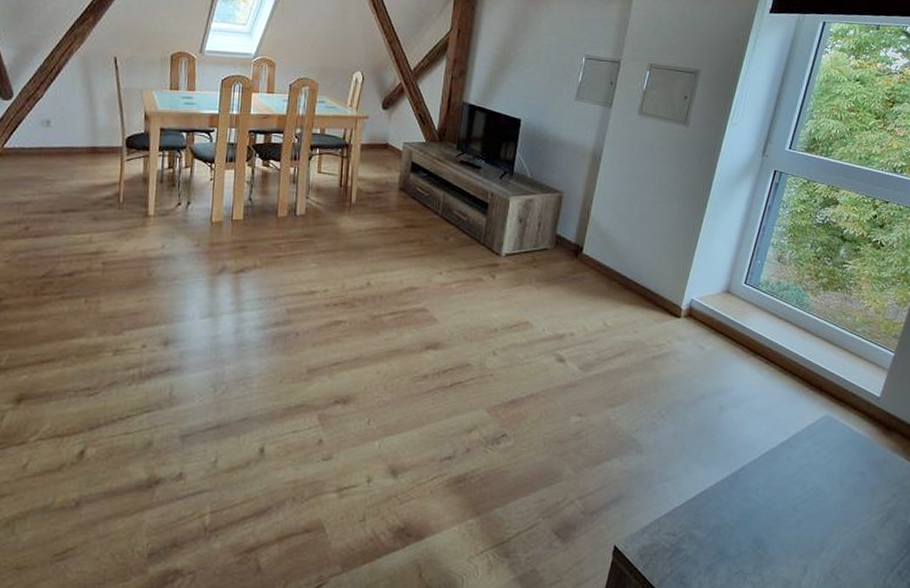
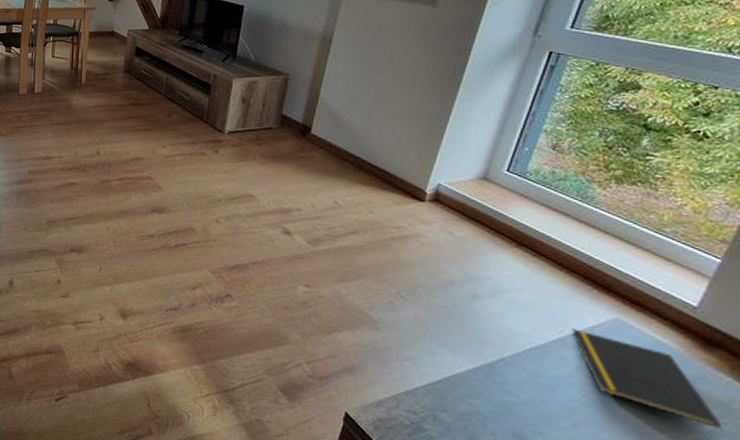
notepad: none [795,429,898,505] -> present [571,328,721,429]

